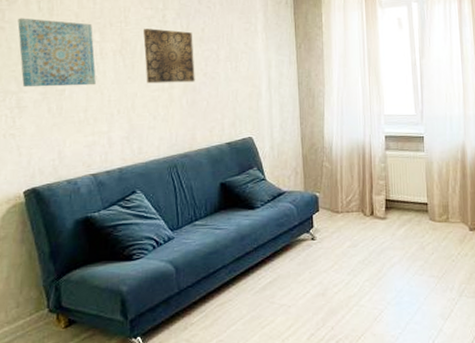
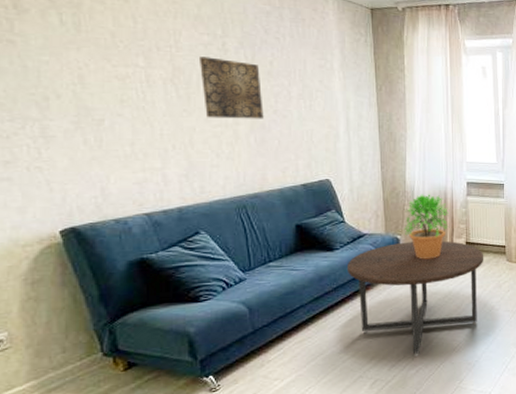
wall art: present [17,18,96,88] -> none [33,31,143,117]
coffee table: none [267,198,406,325] -> present [346,240,484,356]
potted plant: none [322,149,368,218] -> present [404,194,449,259]

